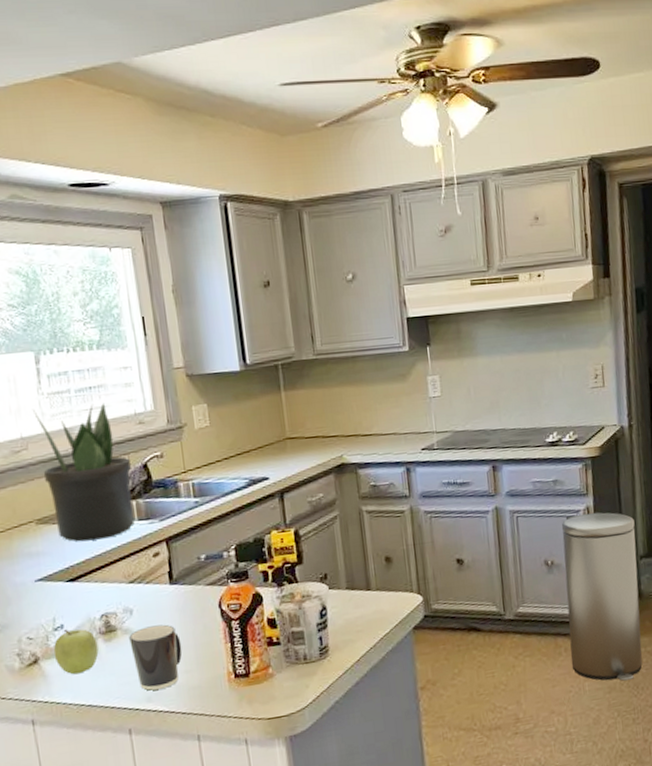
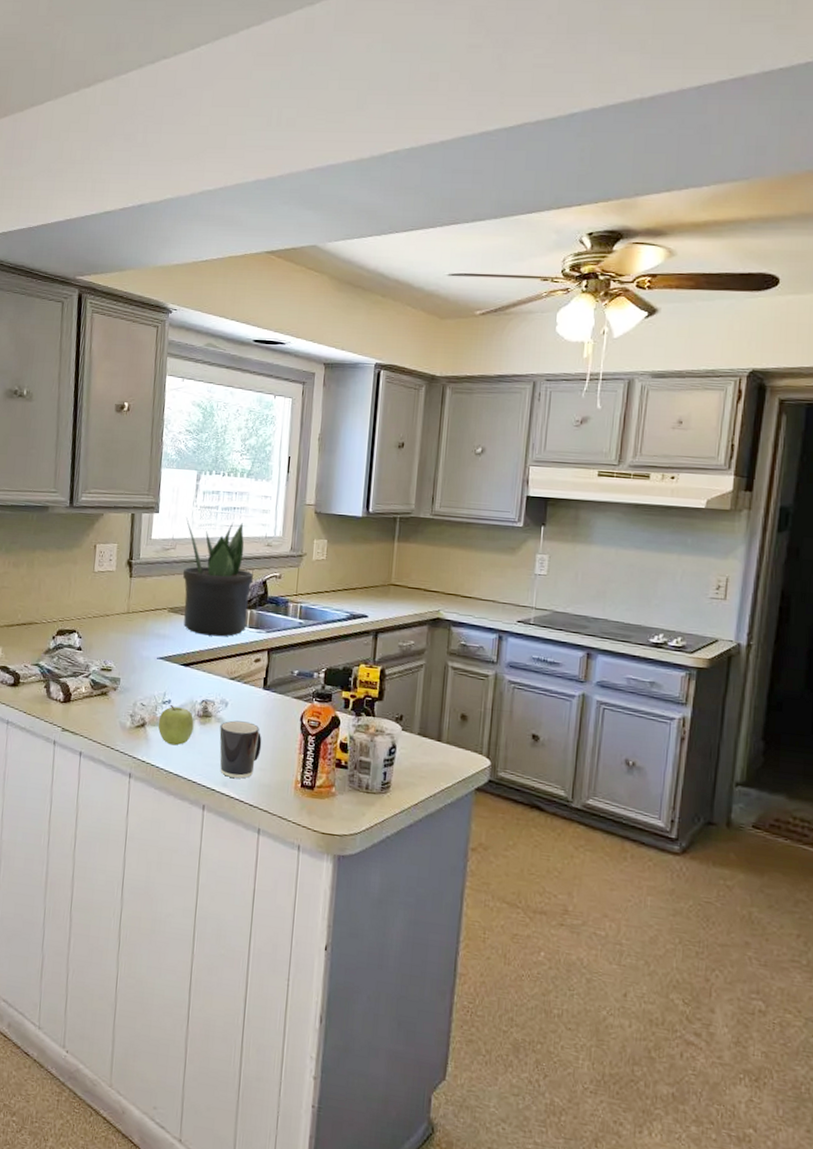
pedal bin: present [561,511,643,682] -> none [636,721,736,910]

